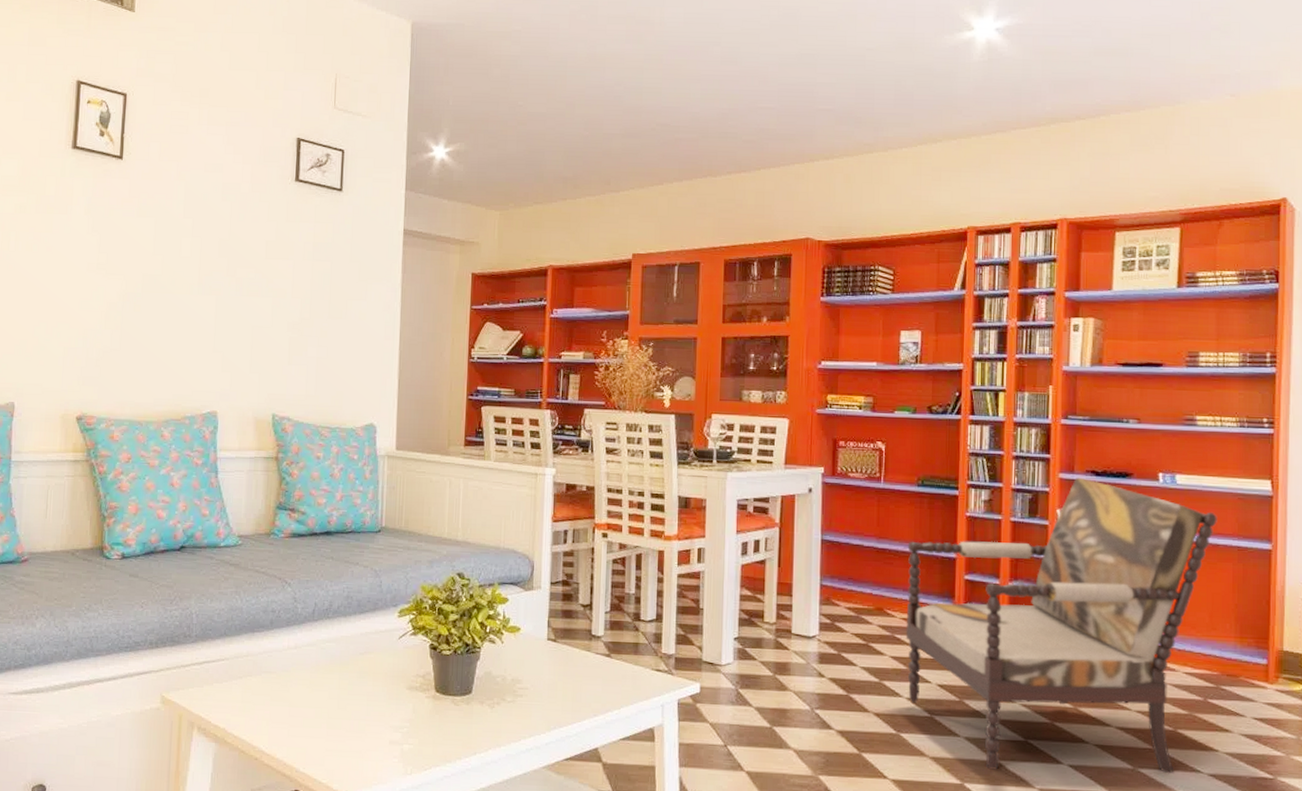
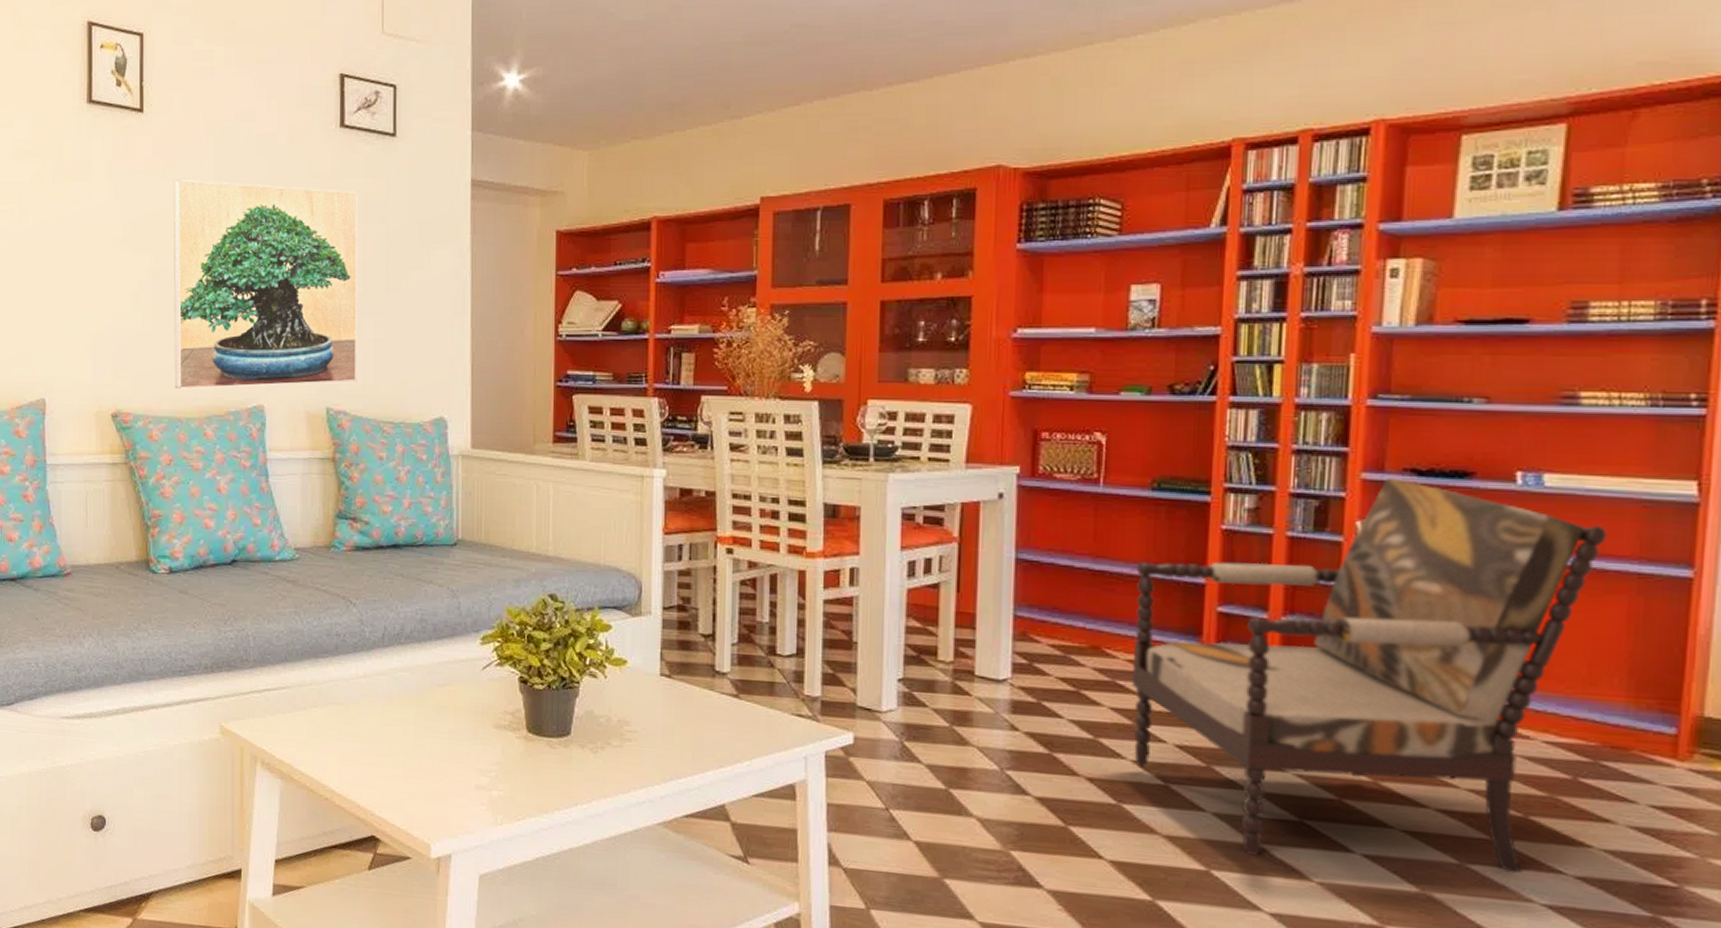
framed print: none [137,216,308,397] -> present [173,179,358,390]

